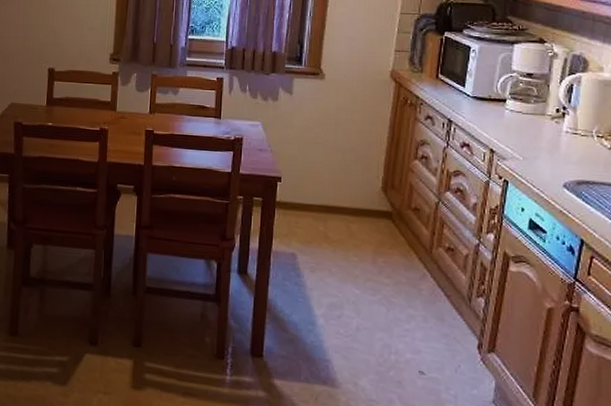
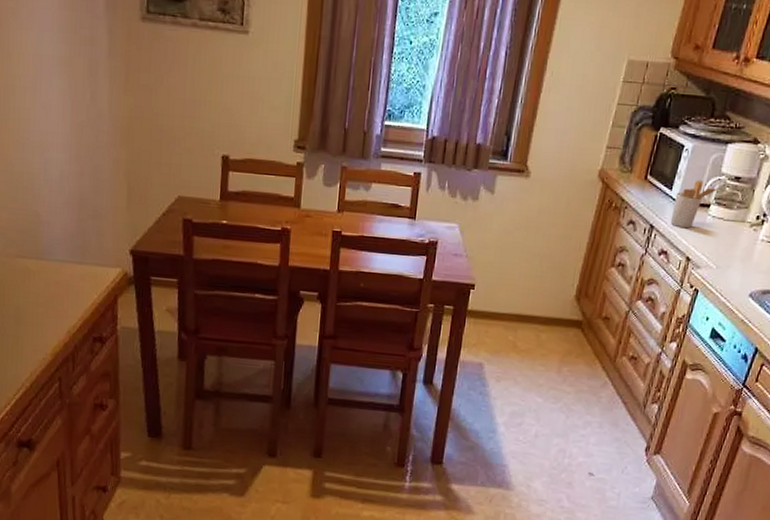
utensil holder: none [468,77,512,122] -> present [670,179,718,229]

